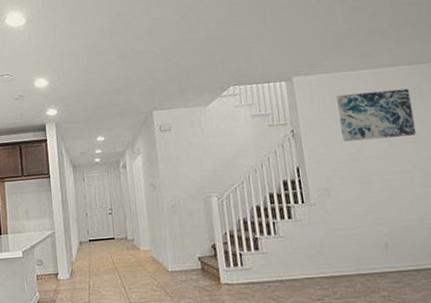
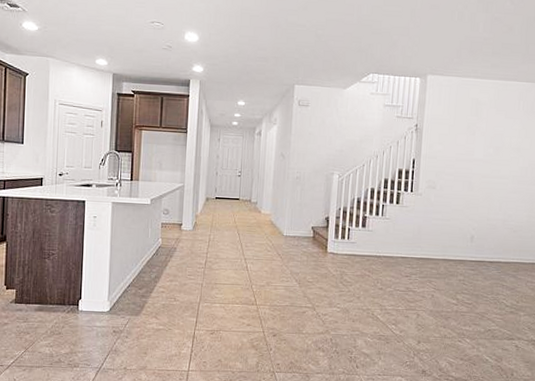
wall art: present [336,88,417,142] -> none [458,99,523,147]

